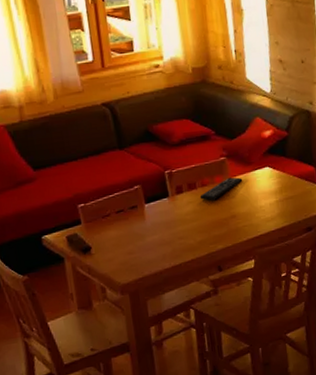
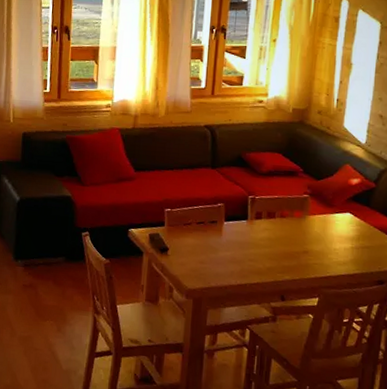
remote control: present [200,177,243,201] -> none [276,214,322,233]

